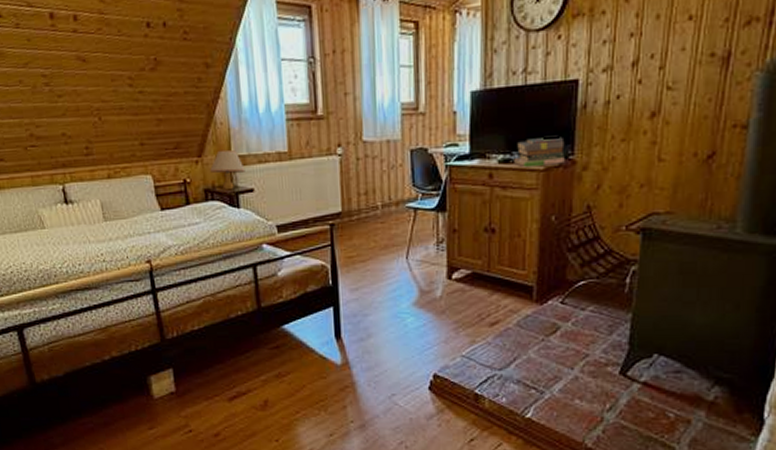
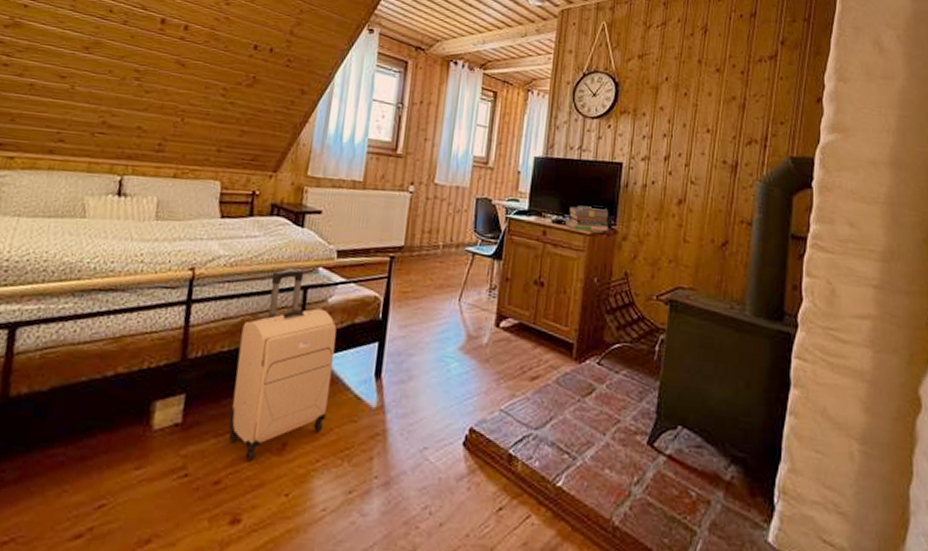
suitcase: none [206,248,298,417] -> present [228,268,337,462]
table lamp: present [210,149,245,195] -> none [282,169,318,214]

